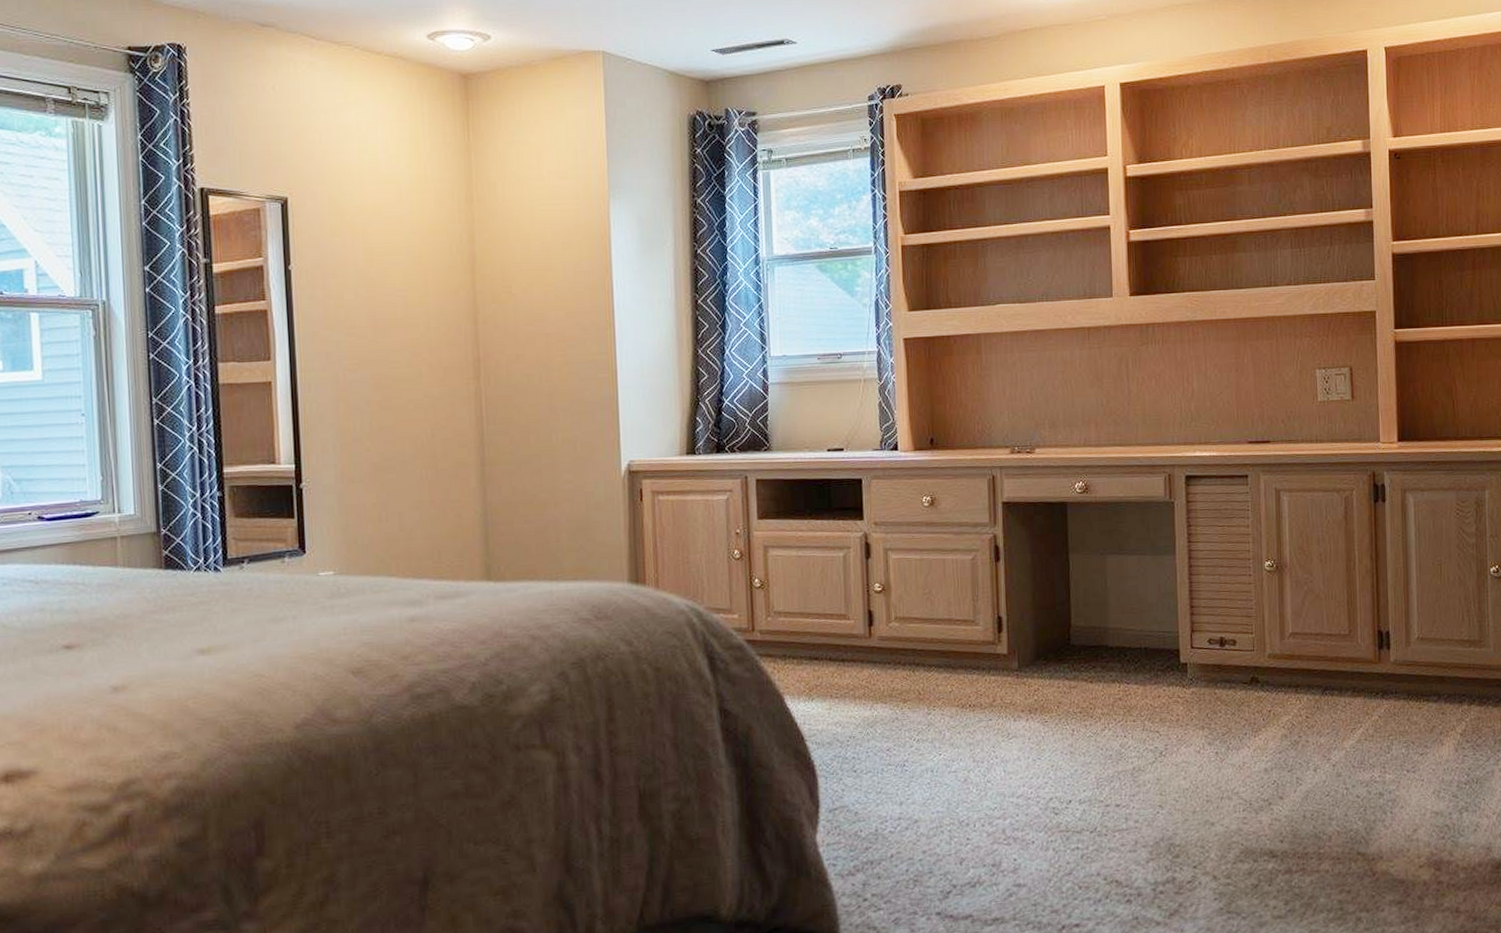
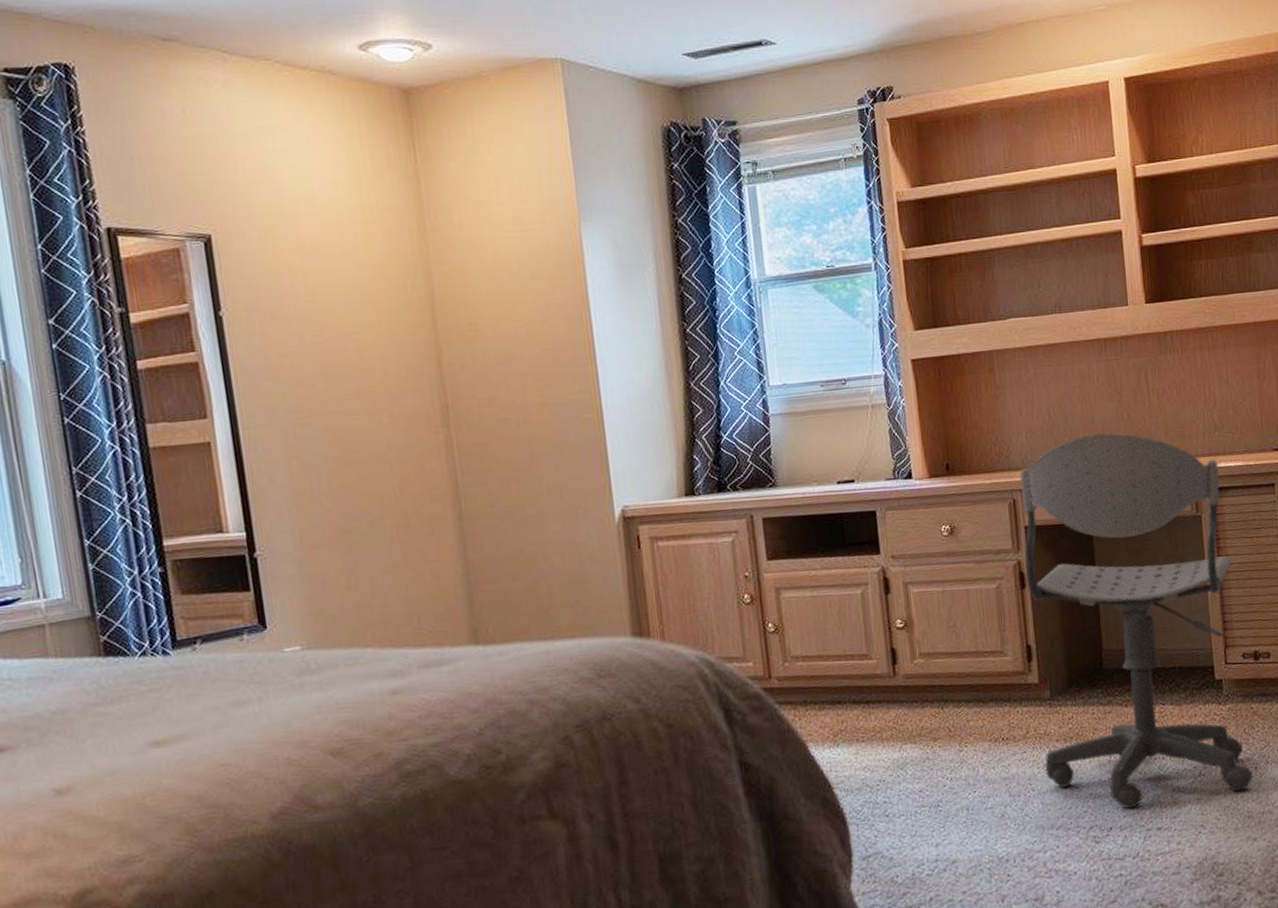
office chair: none [1000,417,1213,784] -> present [1019,433,1253,809]

